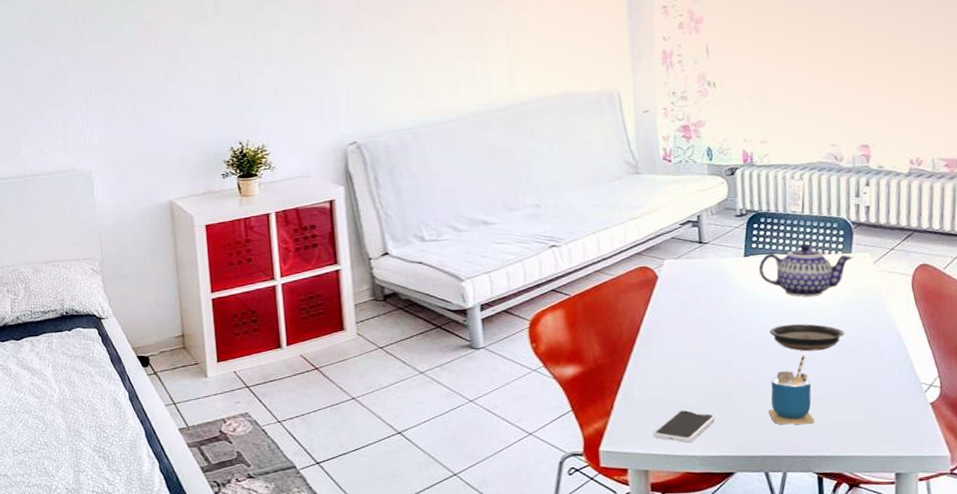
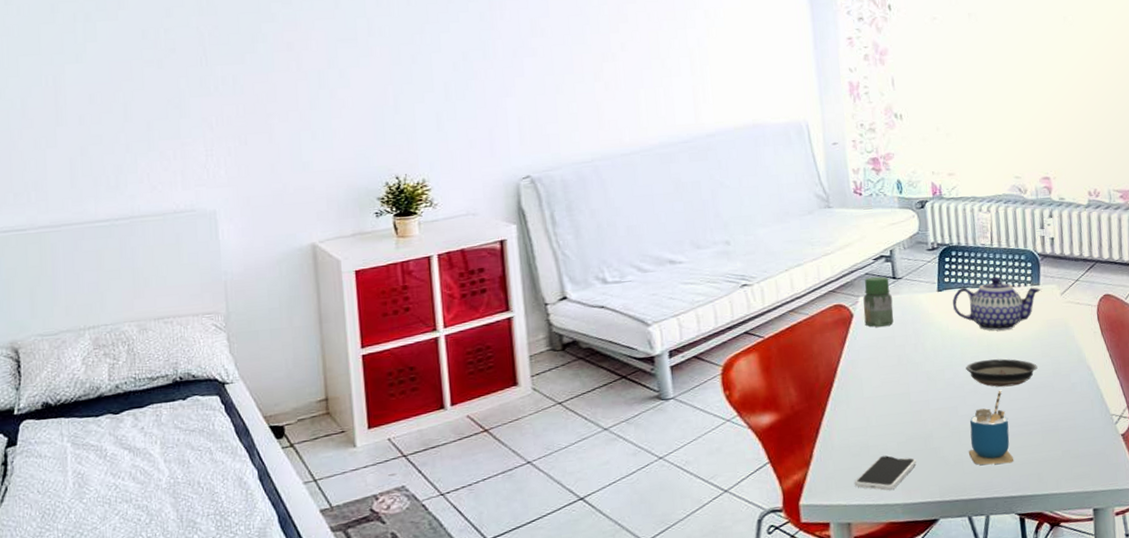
jar: none [668,240,699,289] -> present [863,276,894,327]

